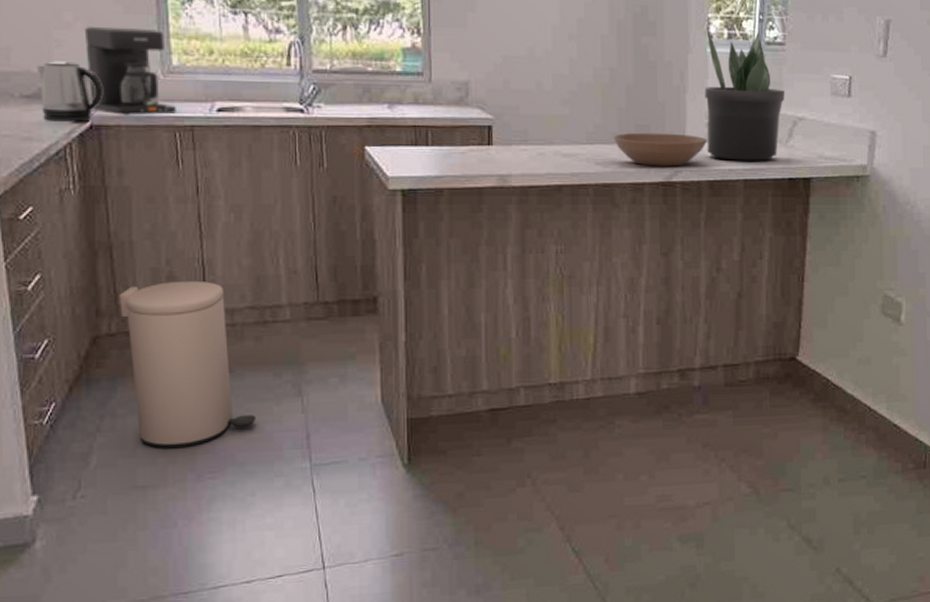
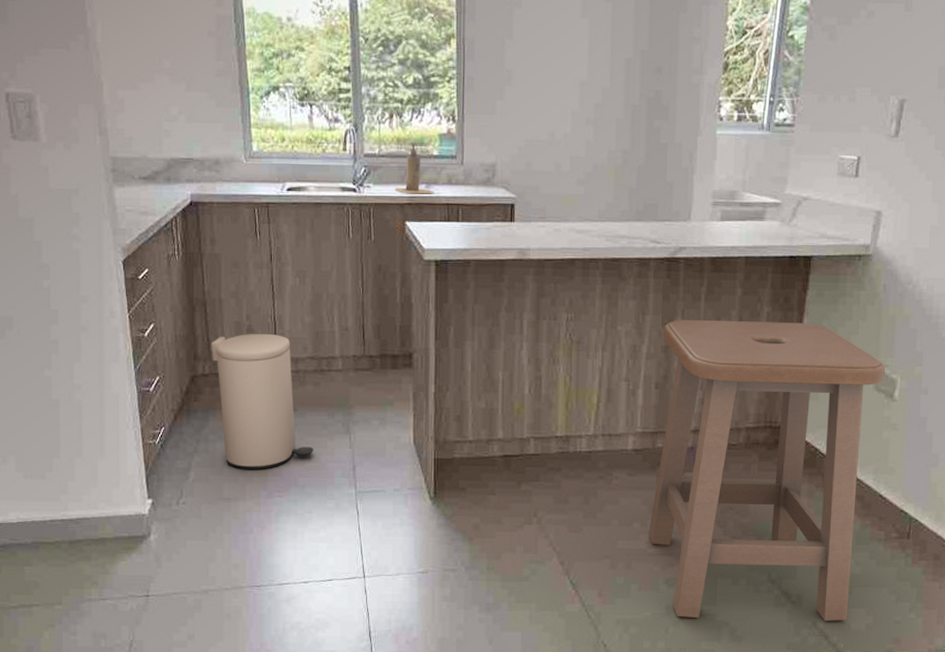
kettle: present [36,61,102,123] -> none [150,148,199,200]
coffee maker: present [84,26,176,116] -> none [186,118,255,194]
soap dispenser: none [351,56,400,116] -> present [395,141,436,195]
bowl: present [613,132,708,166] -> none [623,211,713,243]
stool: none [657,247,890,578] -> present [648,320,885,621]
planter: present [705,25,785,162] -> none [711,108,791,240]

